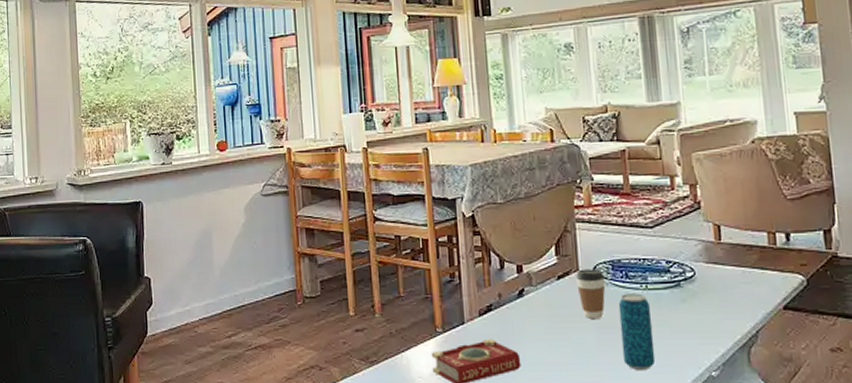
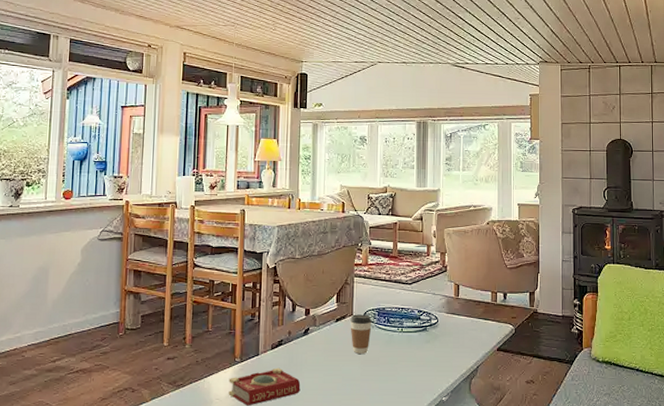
beverage can: present [618,293,656,369] -> none [379,335,403,395]

